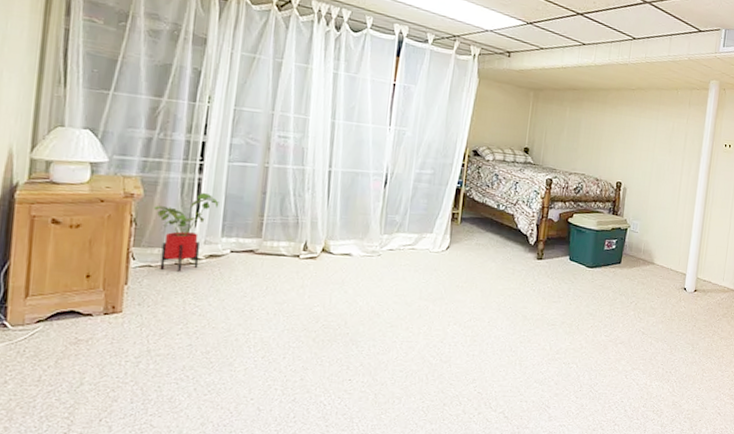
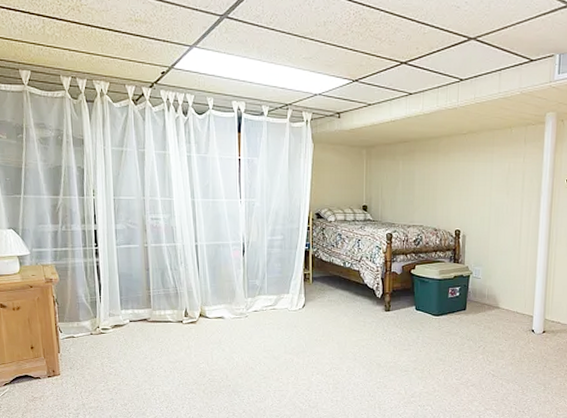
house plant: present [154,192,219,272] -> none [69,273,115,340]

